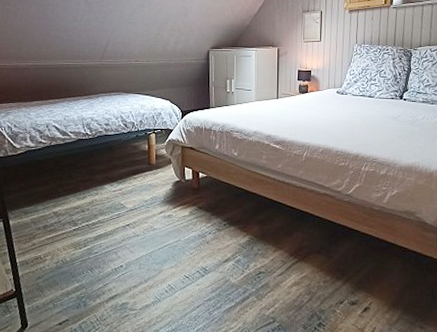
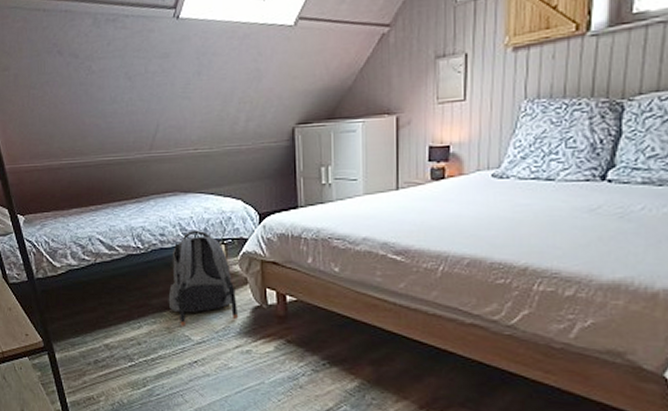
backpack: none [109,121,164,197] -> present [168,230,239,326]

